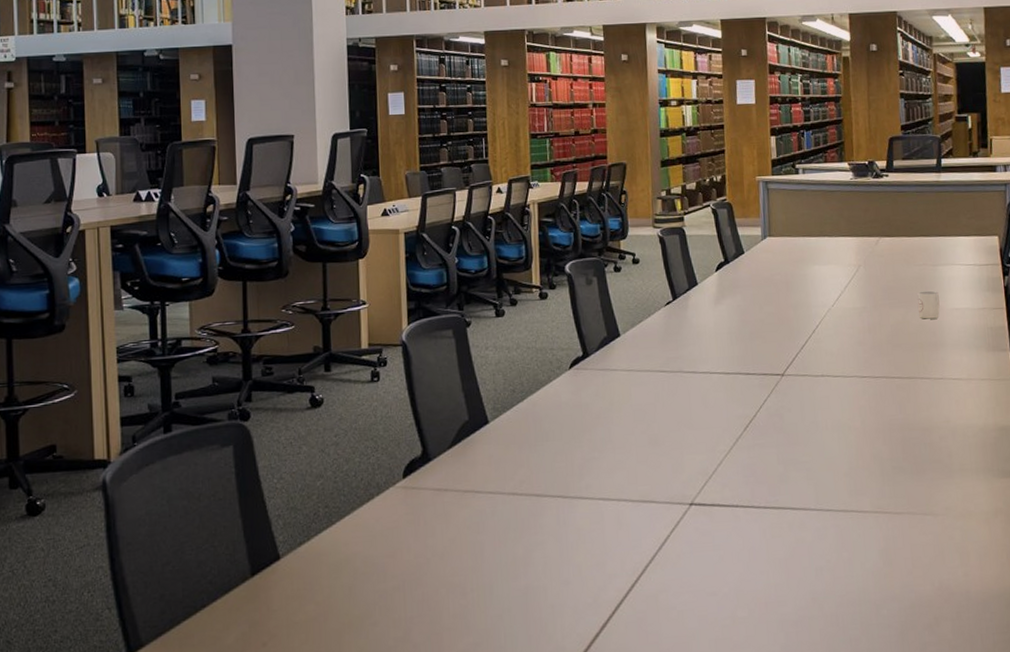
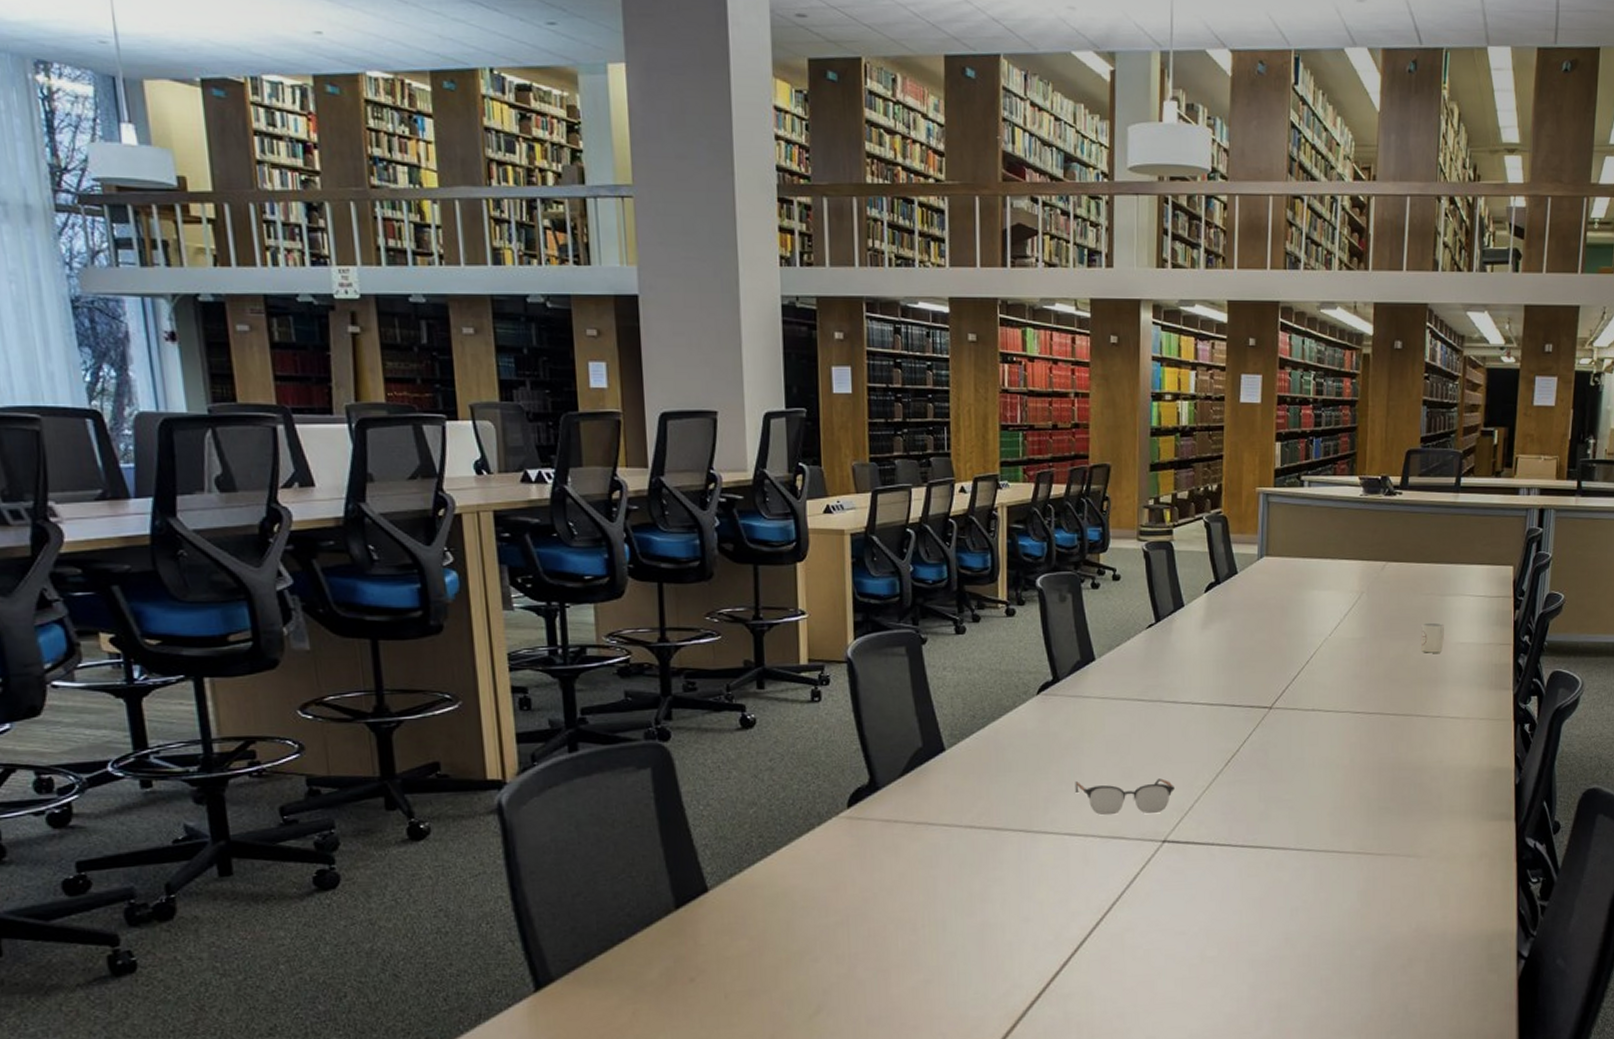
eyeglasses: none [606,444,698,481] -> present [1075,778,1175,816]

